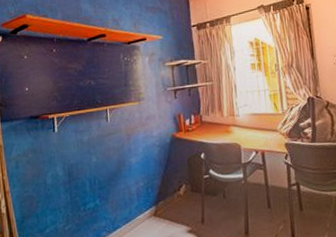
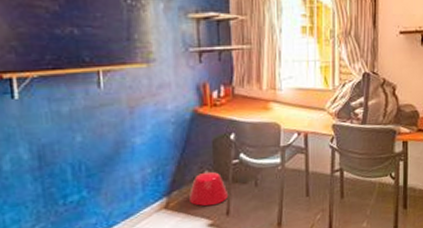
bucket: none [171,185,203,215] -> present [188,171,229,207]

